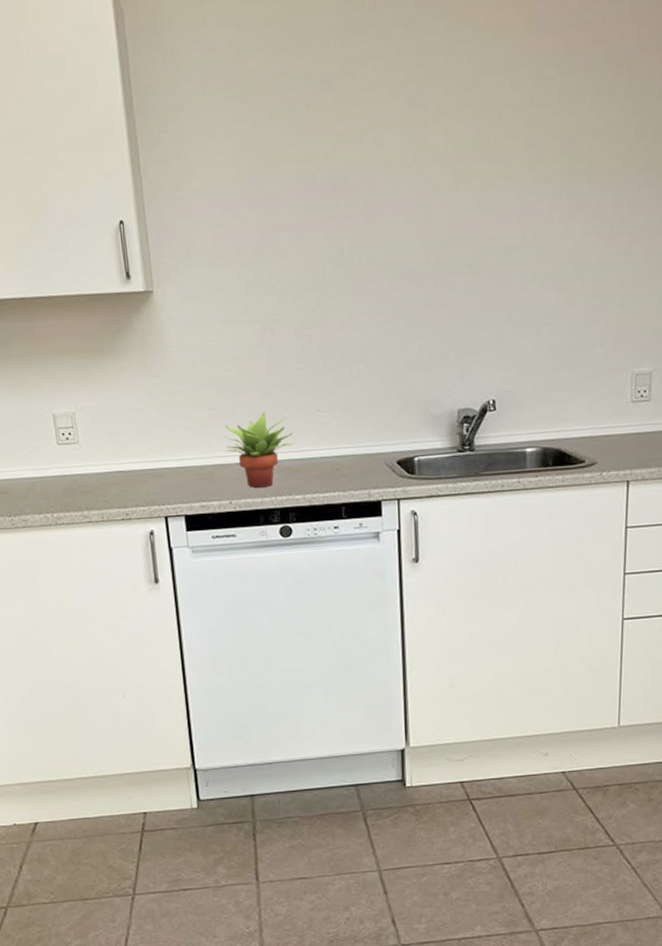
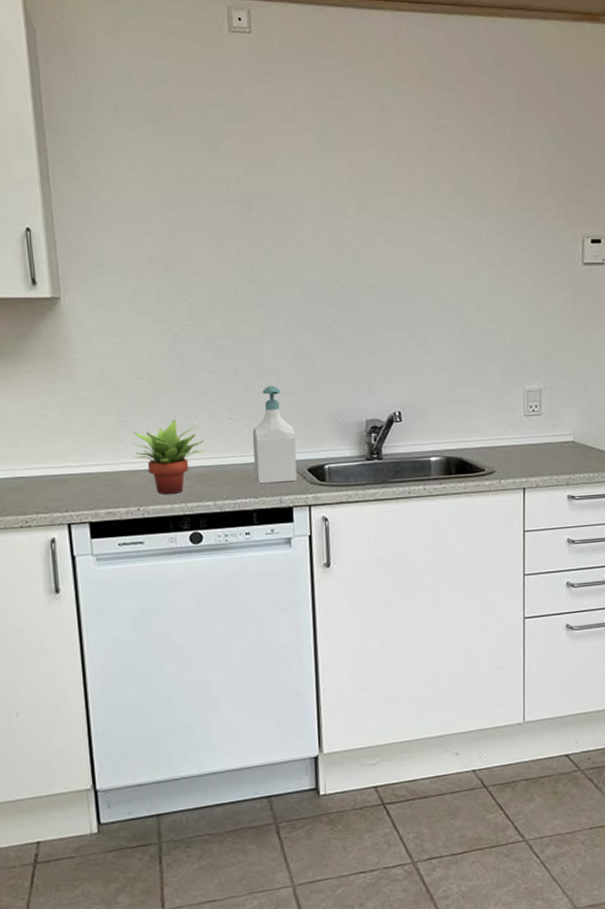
soap bottle: none [340,375,386,477] -> present [252,386,298,484]

